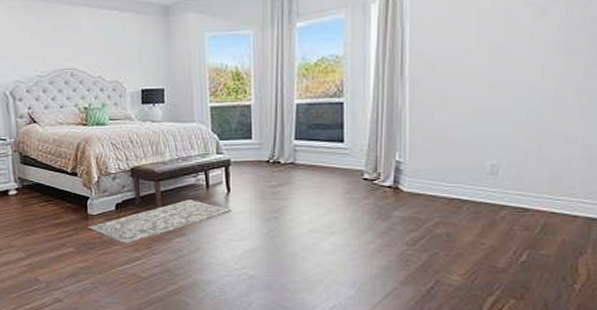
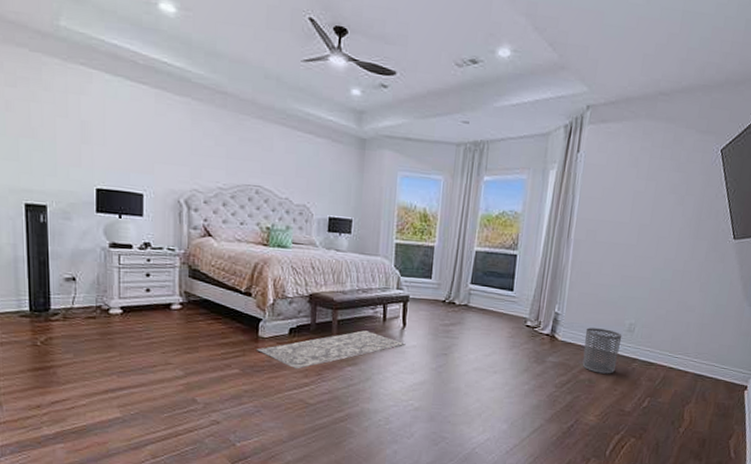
waste bin: none [436,174,483,226] -> present [582,328,622,374]

